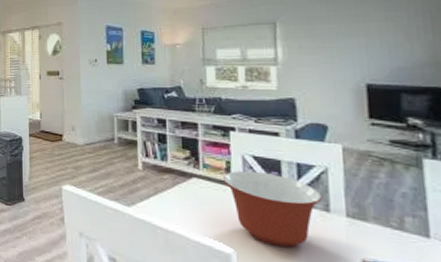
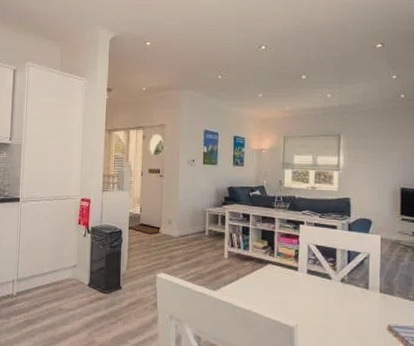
mixing bowl: present [223,170,321,247] -> none [292,257,363,318]

